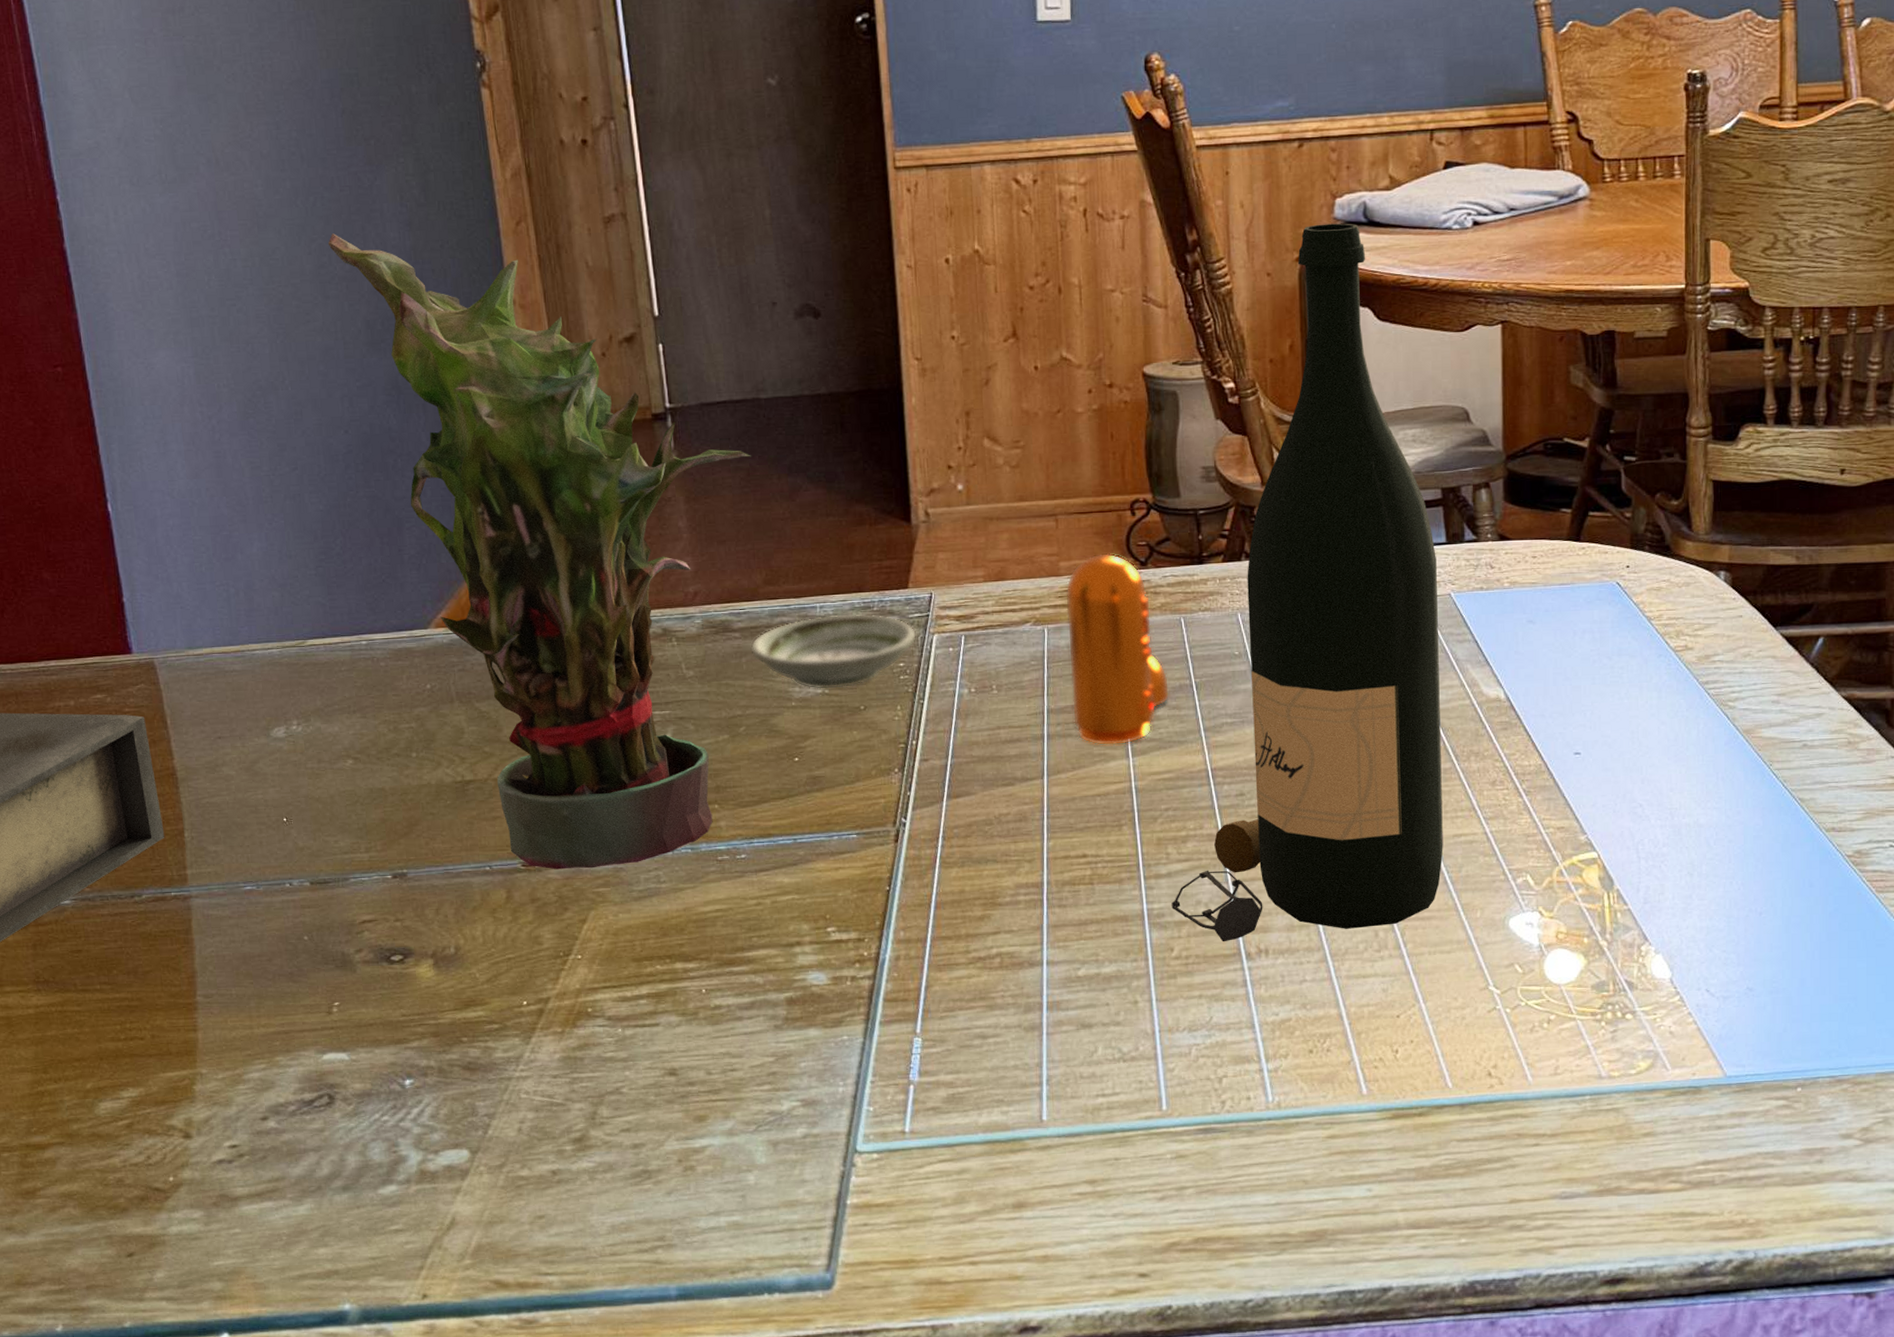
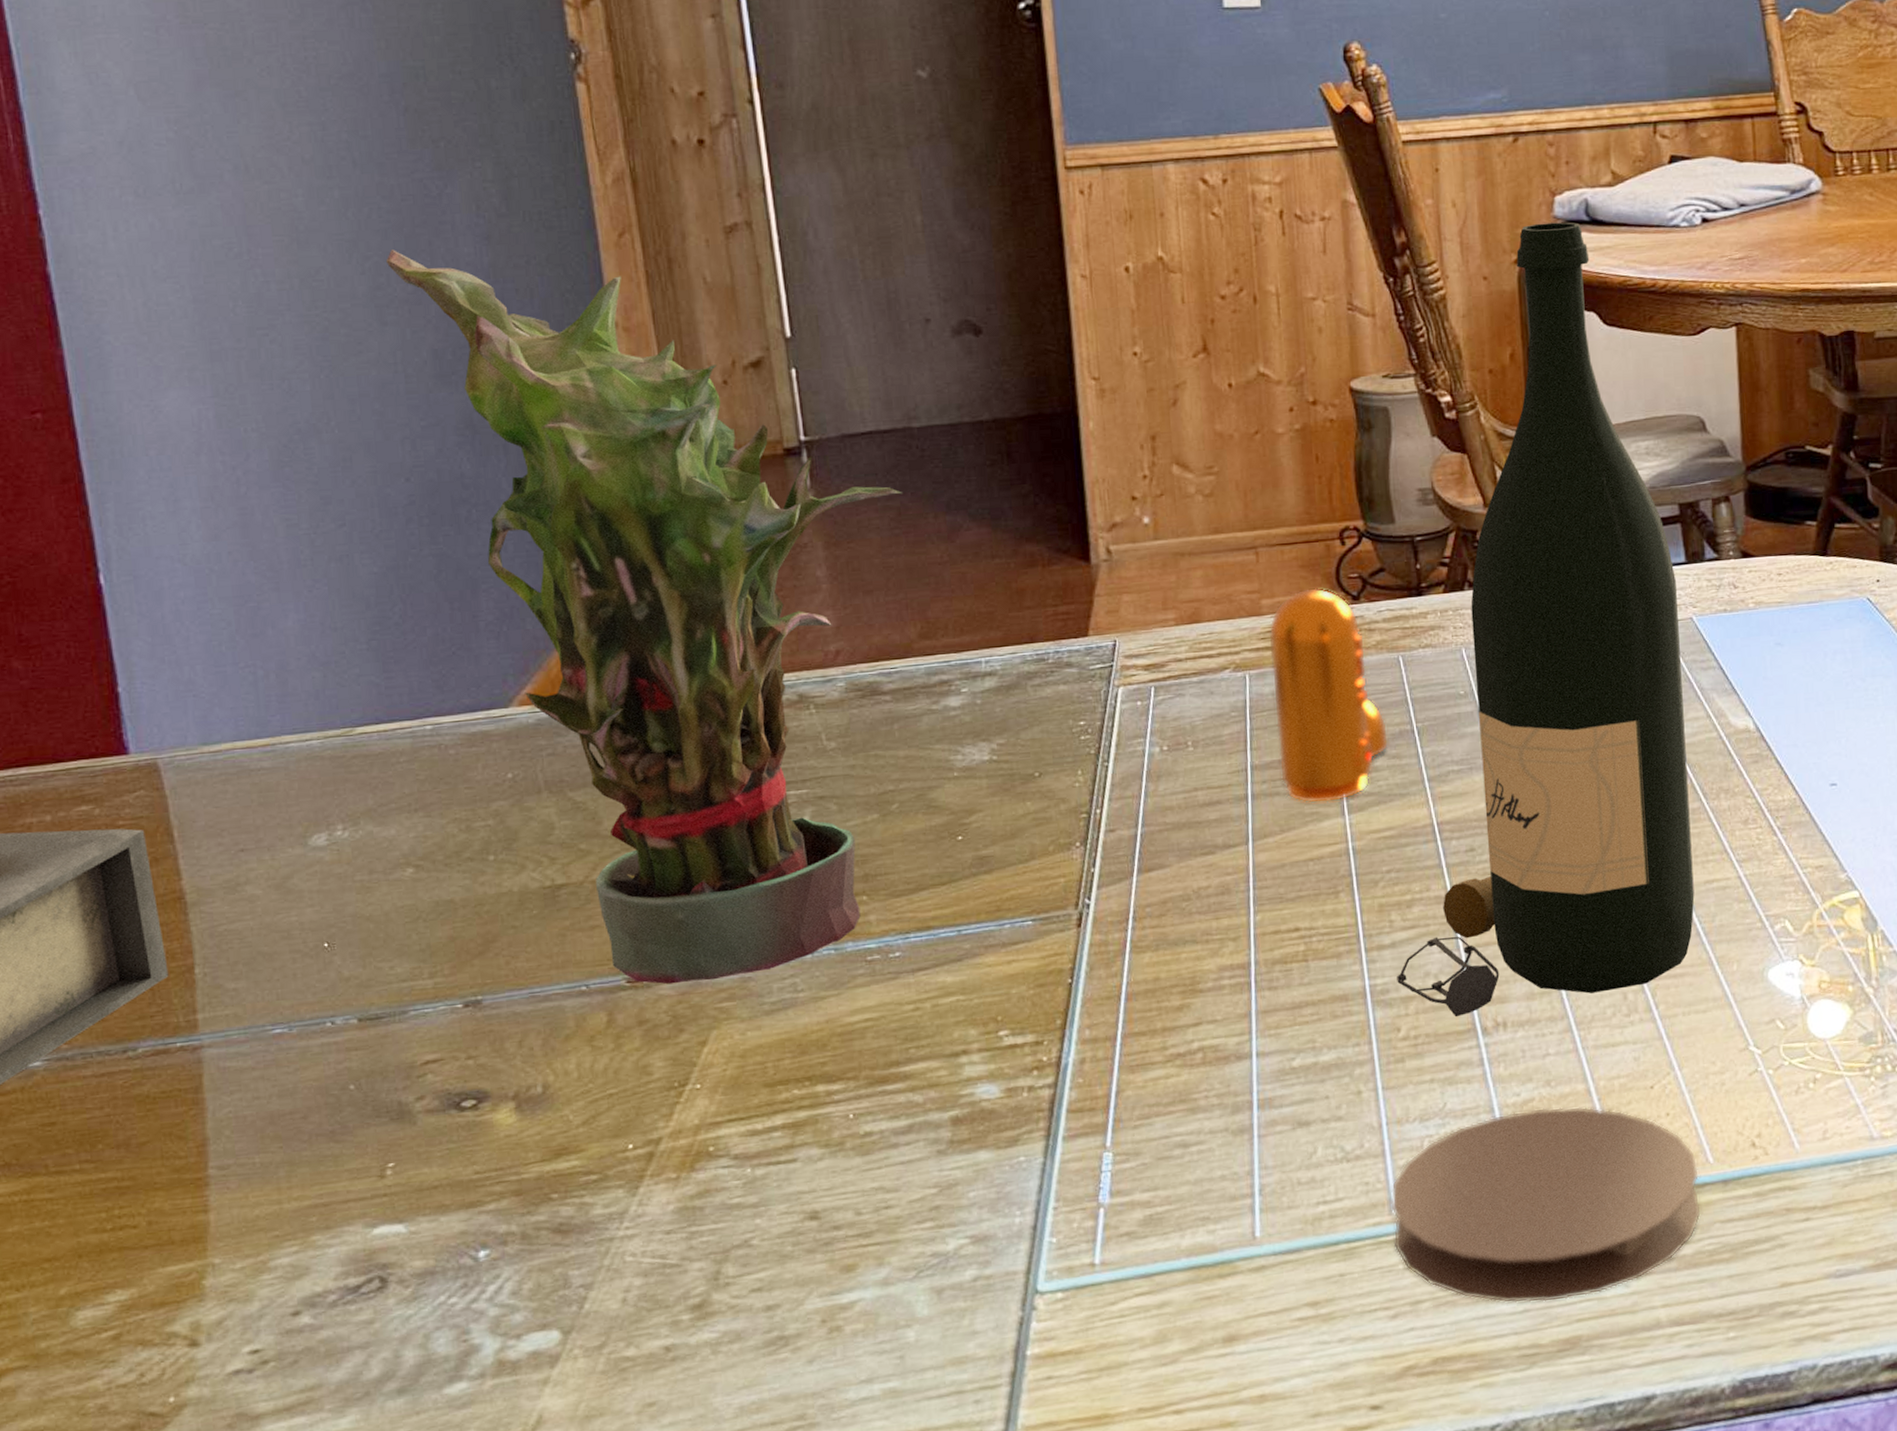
saucer: present [750,613,917,690] -> none [903,666,1100,757]
coaster: none [1161,1027,1440,1198] -> present [1390,1106,1702,1303]

